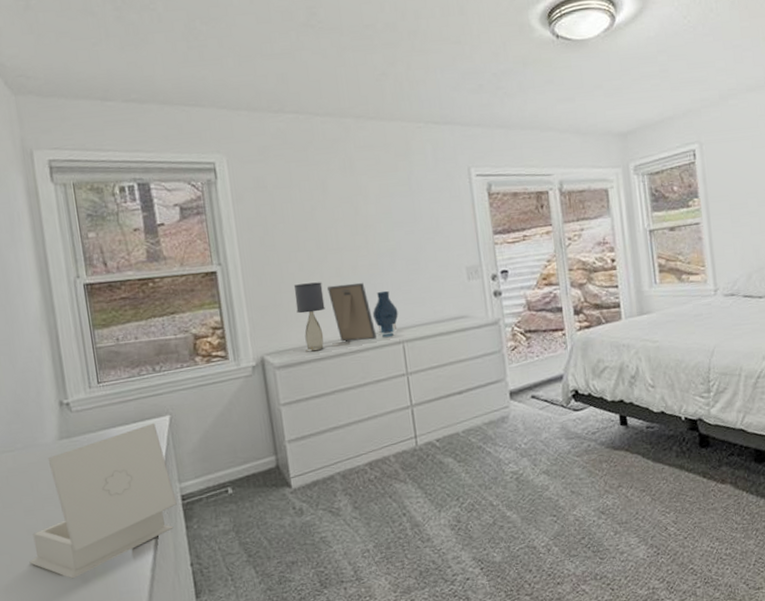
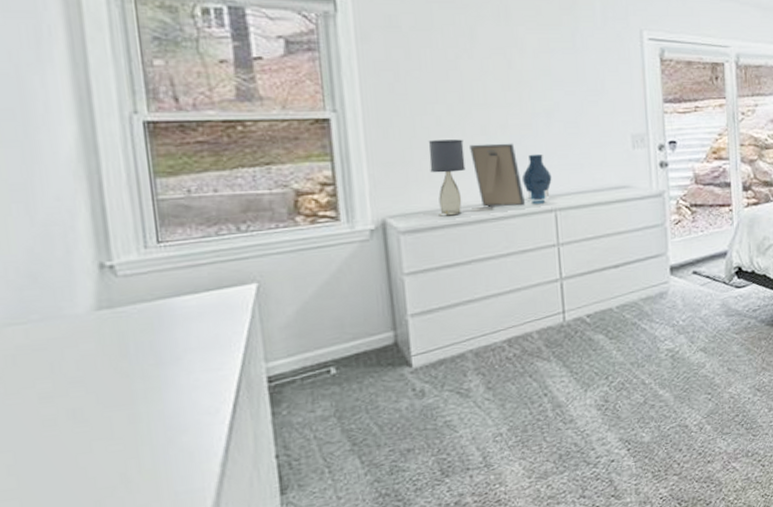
jewelry box: present [29,422,177,579] -> none [42,291,261,480]

